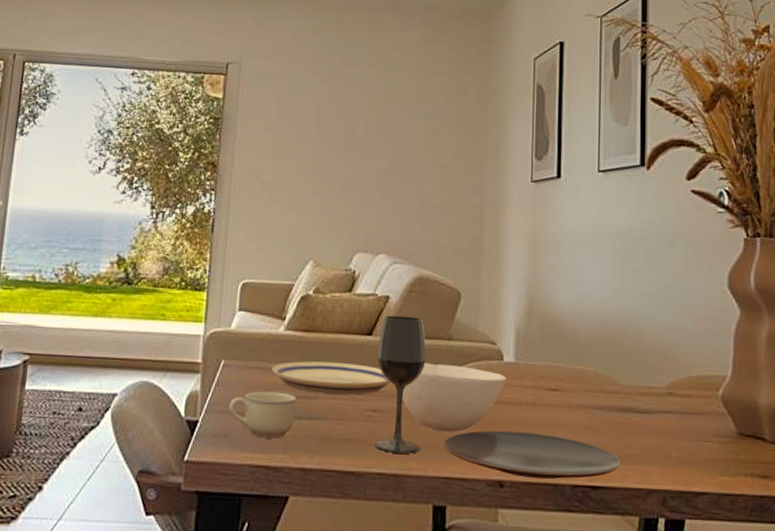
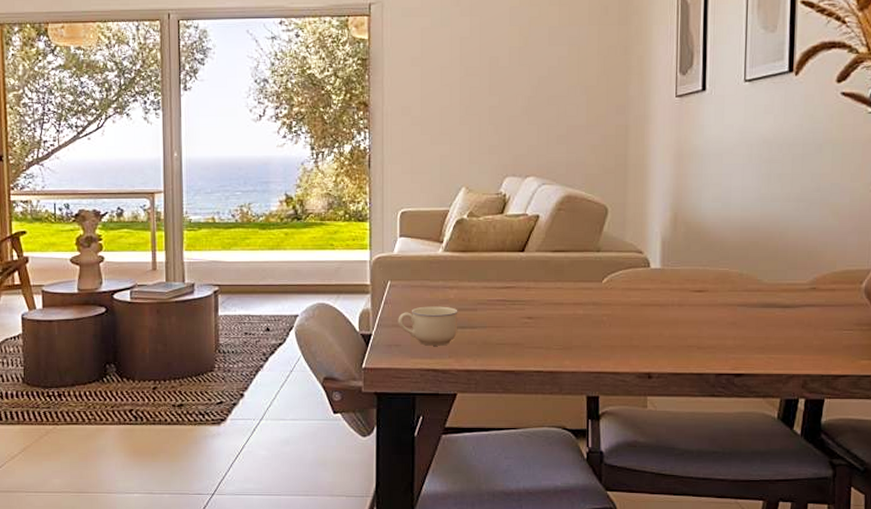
plate: present [271,361,391,395] -> none [433,278,544,305]
wine glass: present [375,315,427,454] -> none [530,233,576,353]
bowl: present [402,363,506,432] -> none [555,273,653,332]
plate: present [443,430,621,479] -> none [595,330,763,370]

